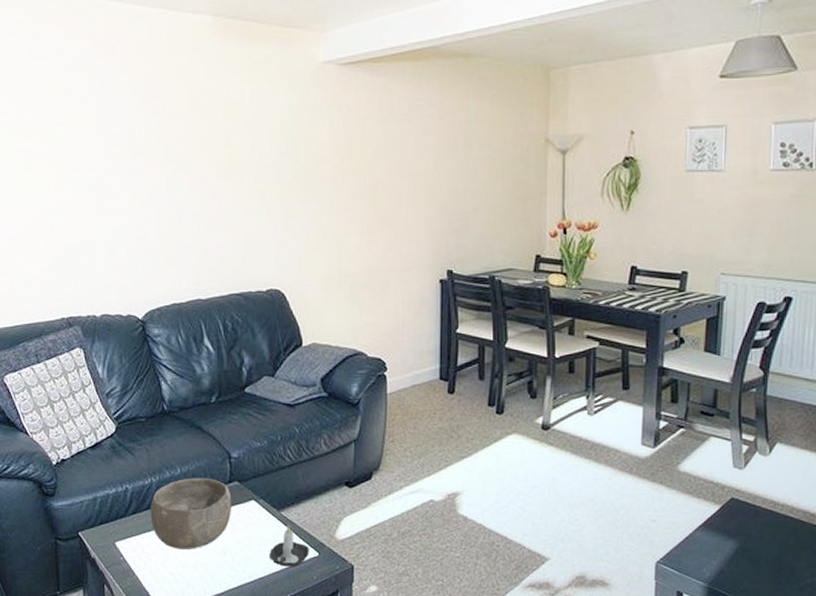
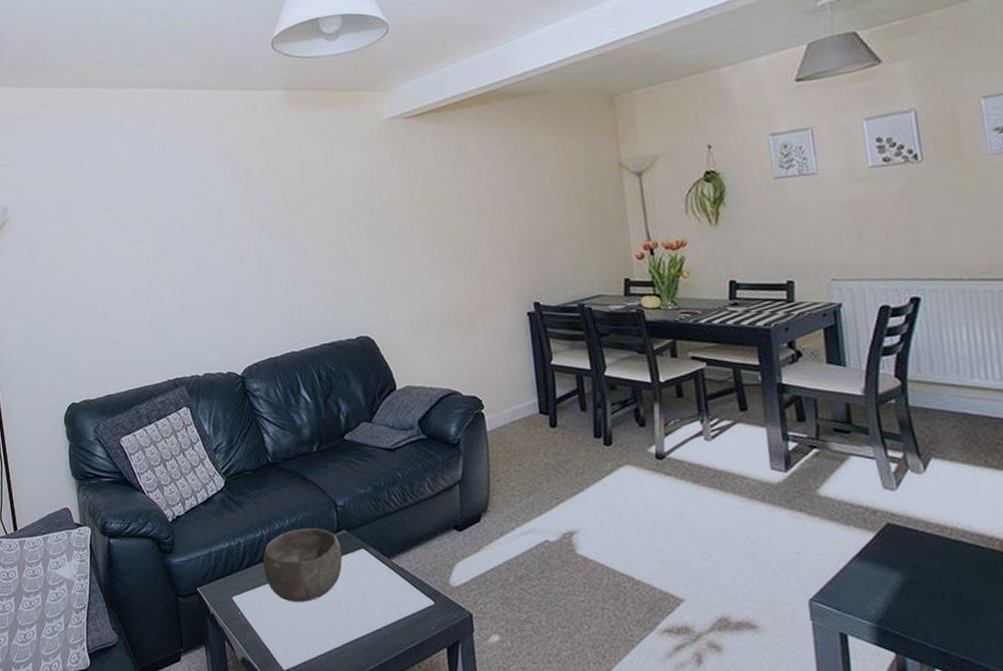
candle: present [269,525,309,567] -> none [384,573,425,617]

